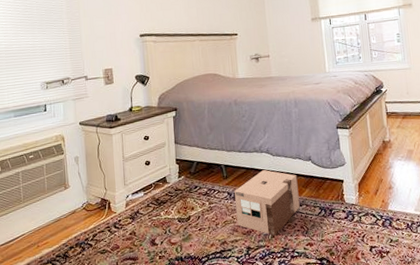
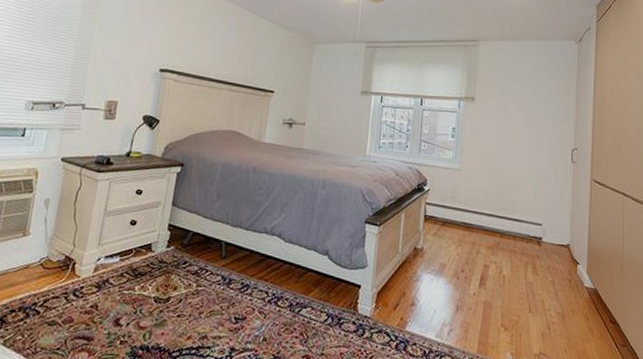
cardboard box: present [234,170,300,236] -> none [225,256,308,339]

